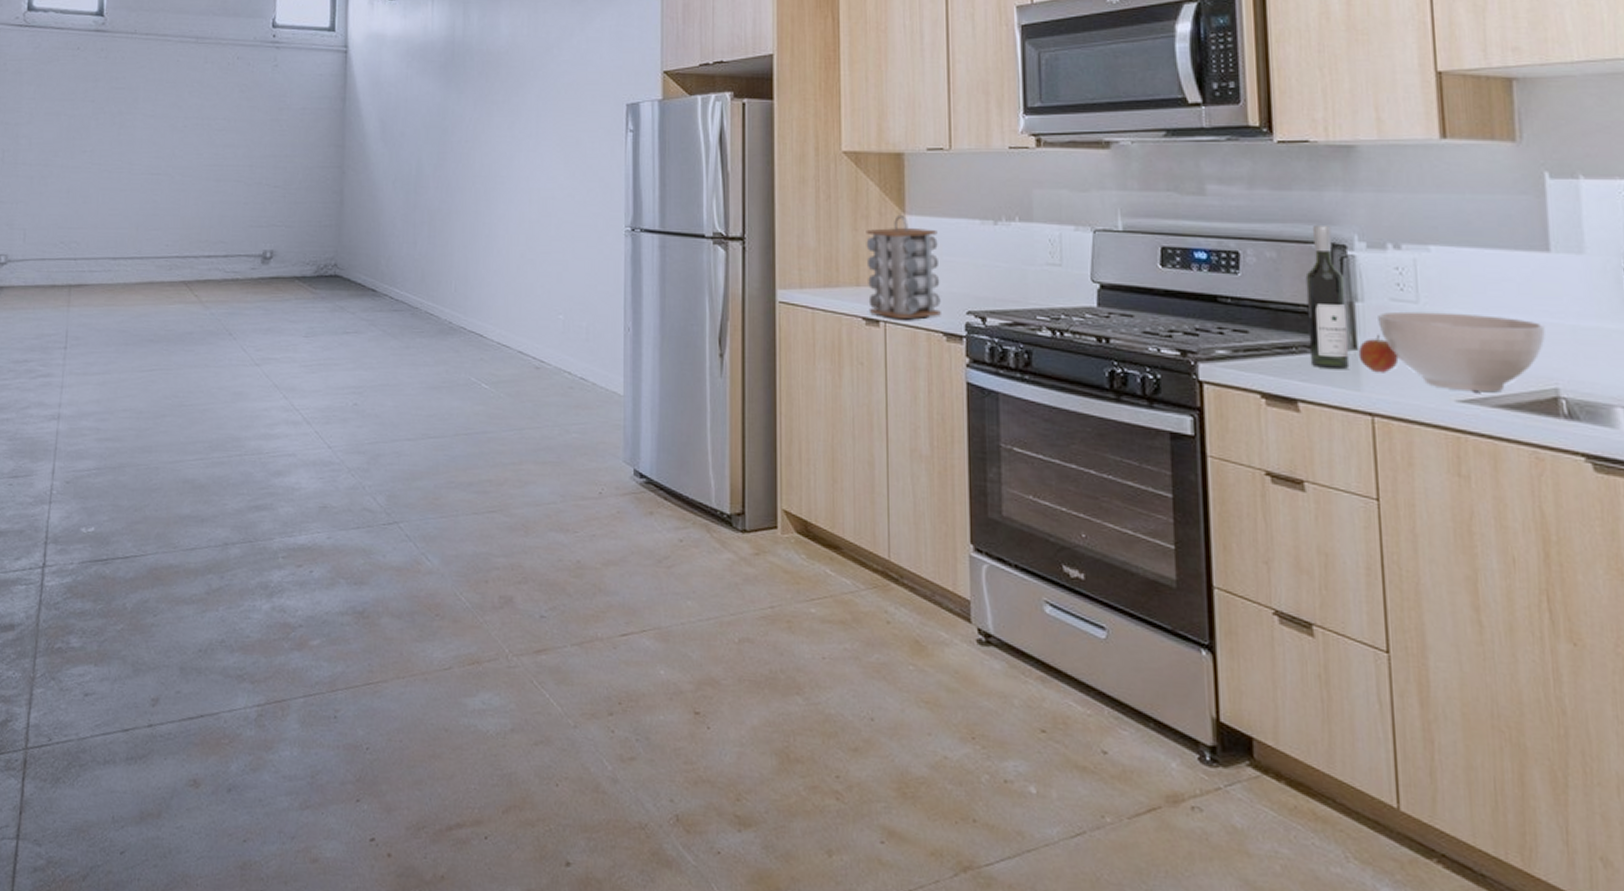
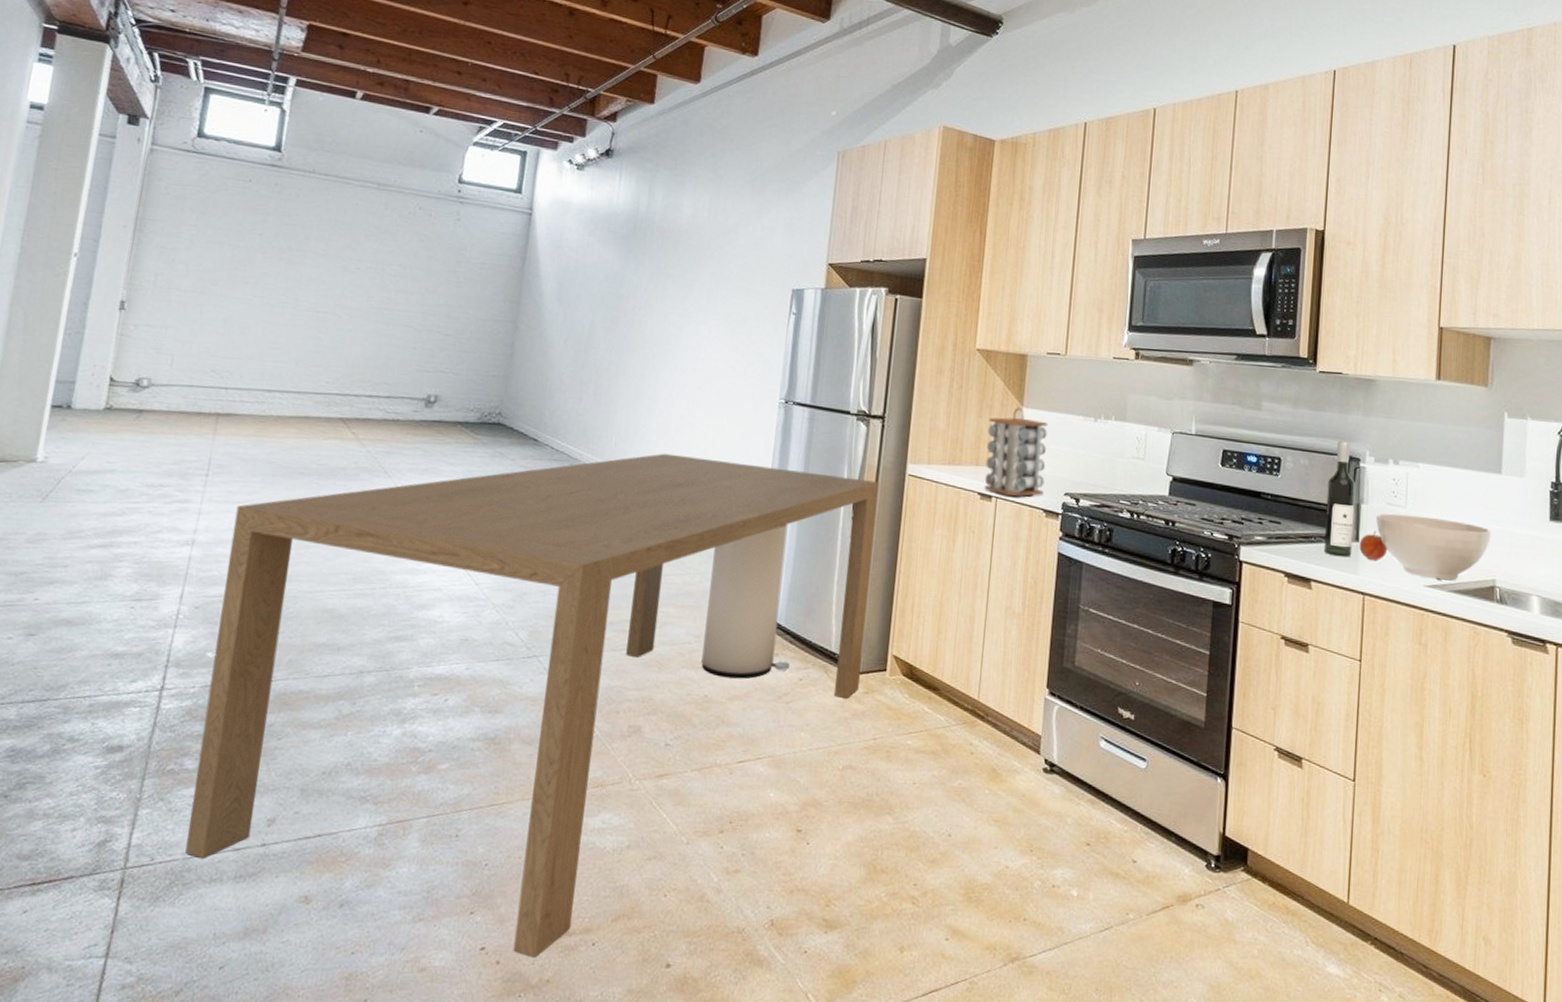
dining table: none [79,295,747,851] -> present [185,453,879,958]
pedal bin: none [570,365,667,542] -> present [701,523,790,679]

